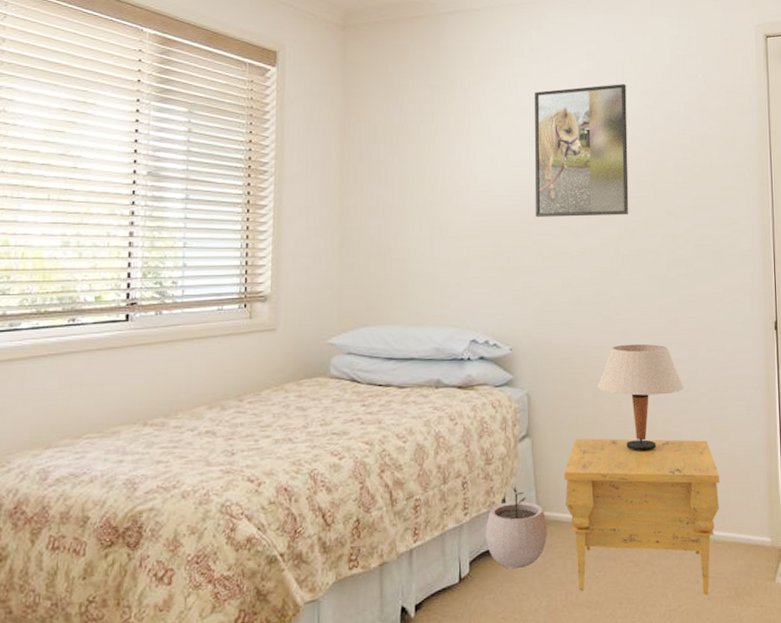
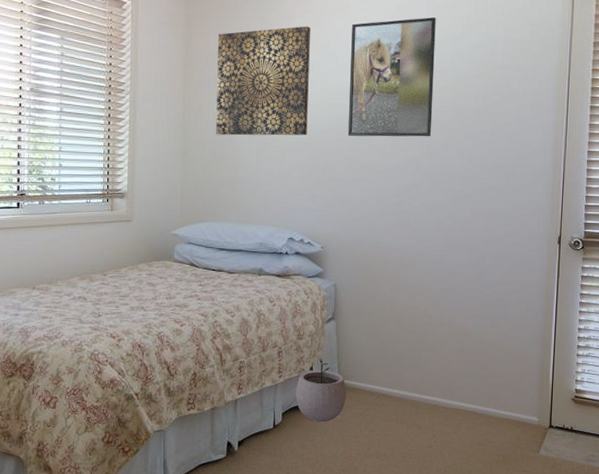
wall art: none [380,94,489,221] -> present [216,26,311,136]
nightstand: present [564,438,719,595] -> none [362,324,497,458]
table lamp: present [597,344,685,451] -> none [394,249,471,339]

